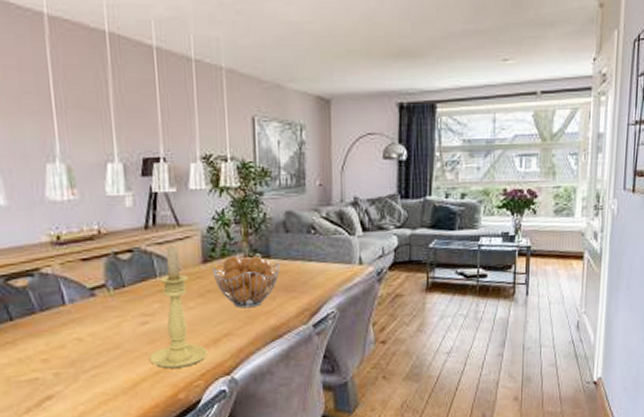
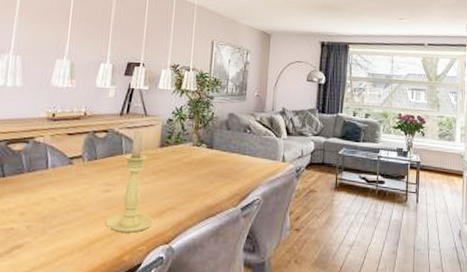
fruit basket: present [212,255,280,309] -> none [166,144,220,188]

